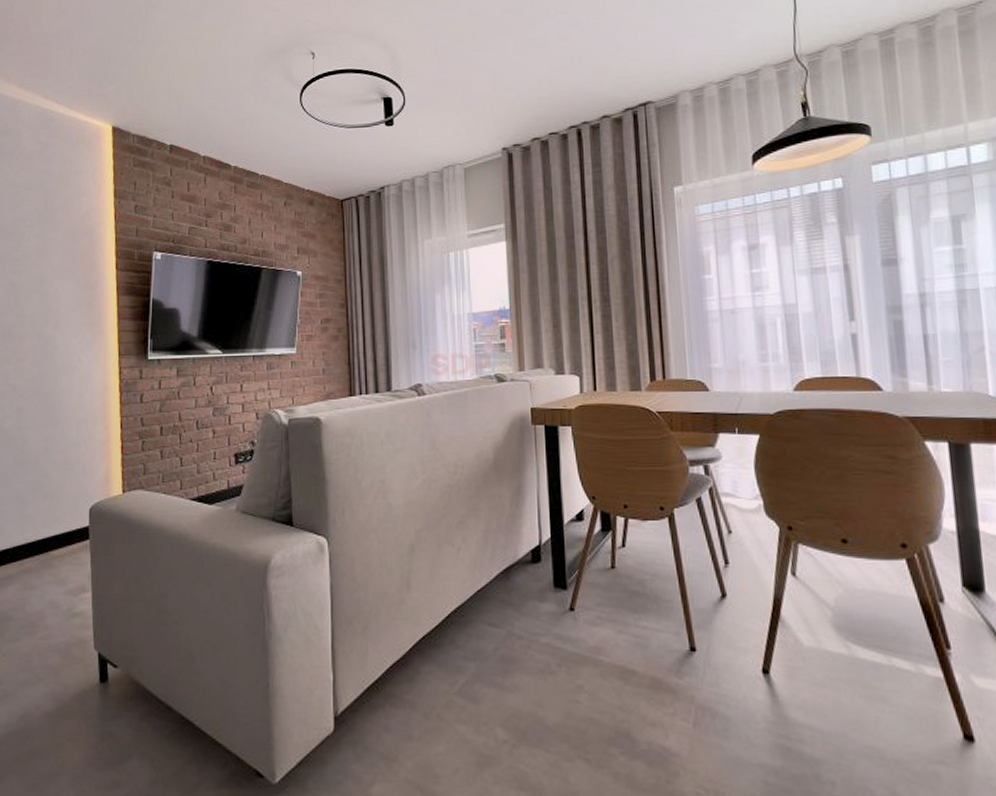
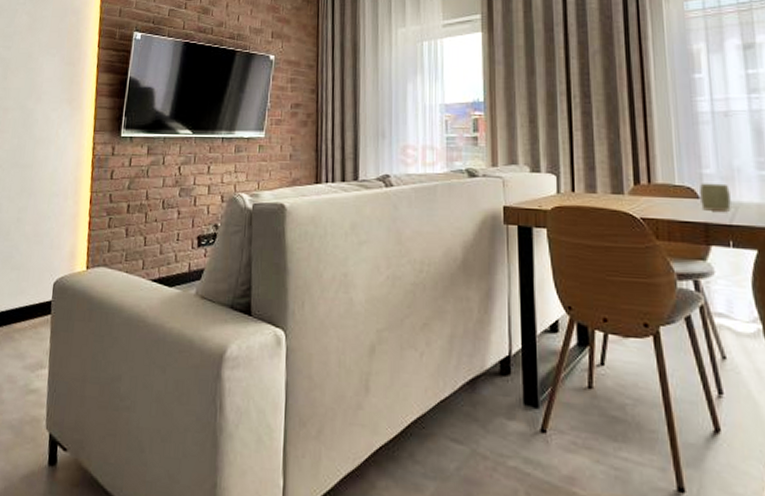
mug: none [709,376,737,402] -> present [700,183,731,211]

